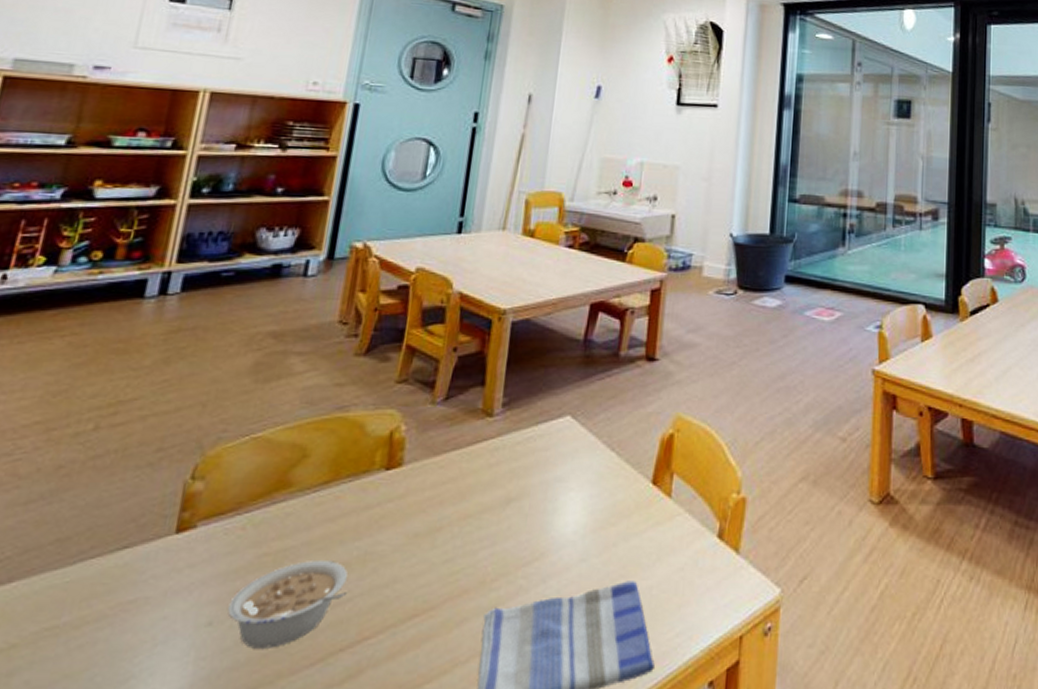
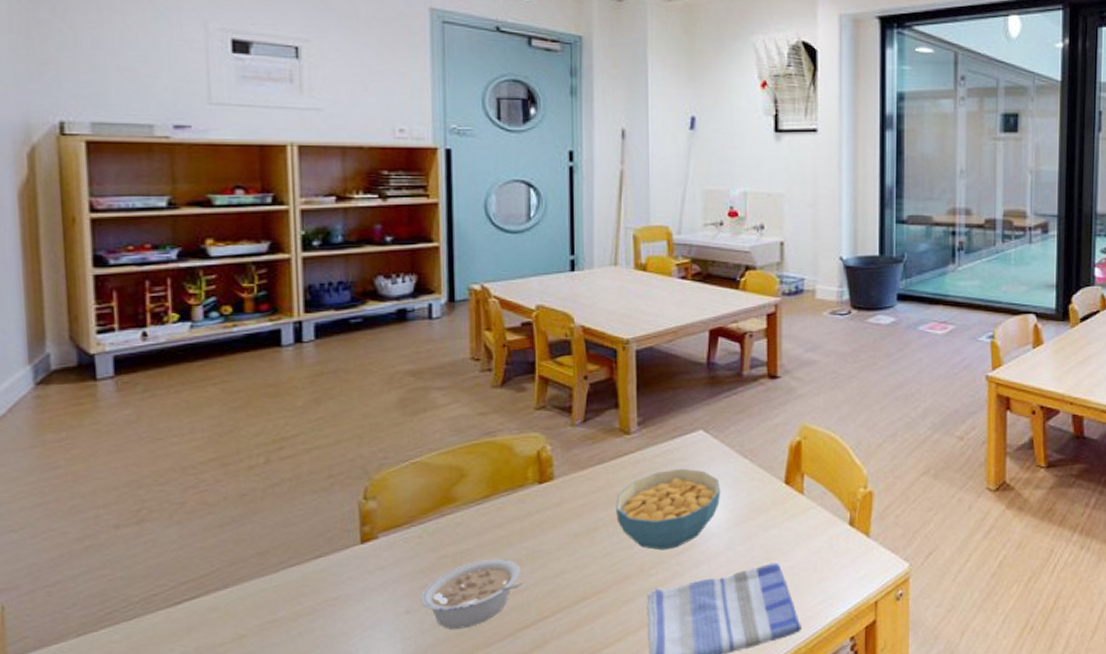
cereal bowl: none [464,459,582,559] -> present [616,468,721,551]

